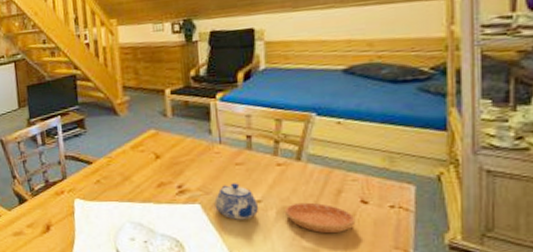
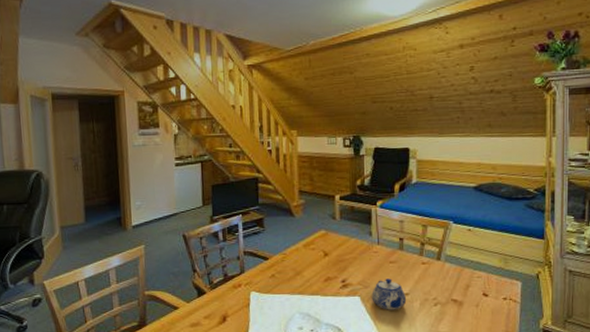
saucer: present [285,202,356,234] -> none [427,295,479,321]

